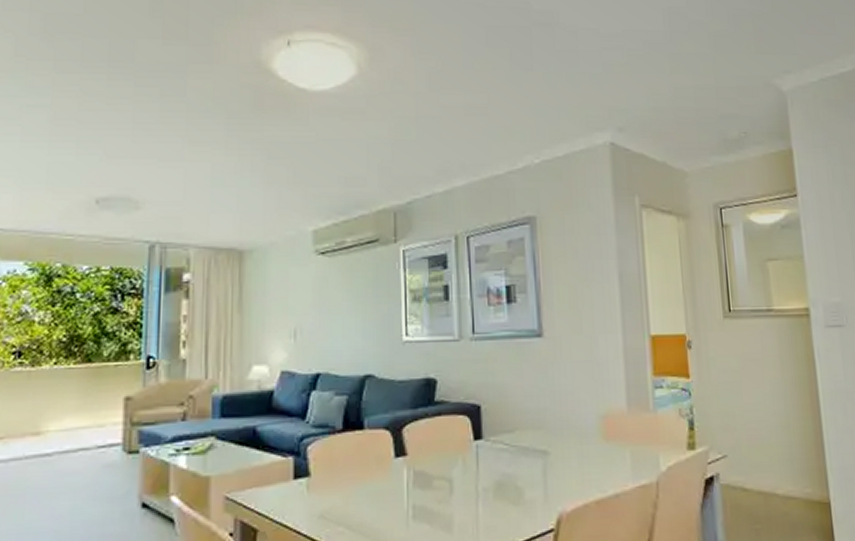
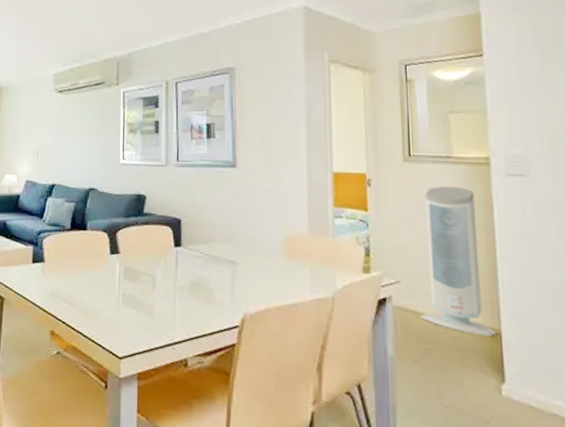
air purifier: none [747,342,826,508] -> present [421,185,497,337]

